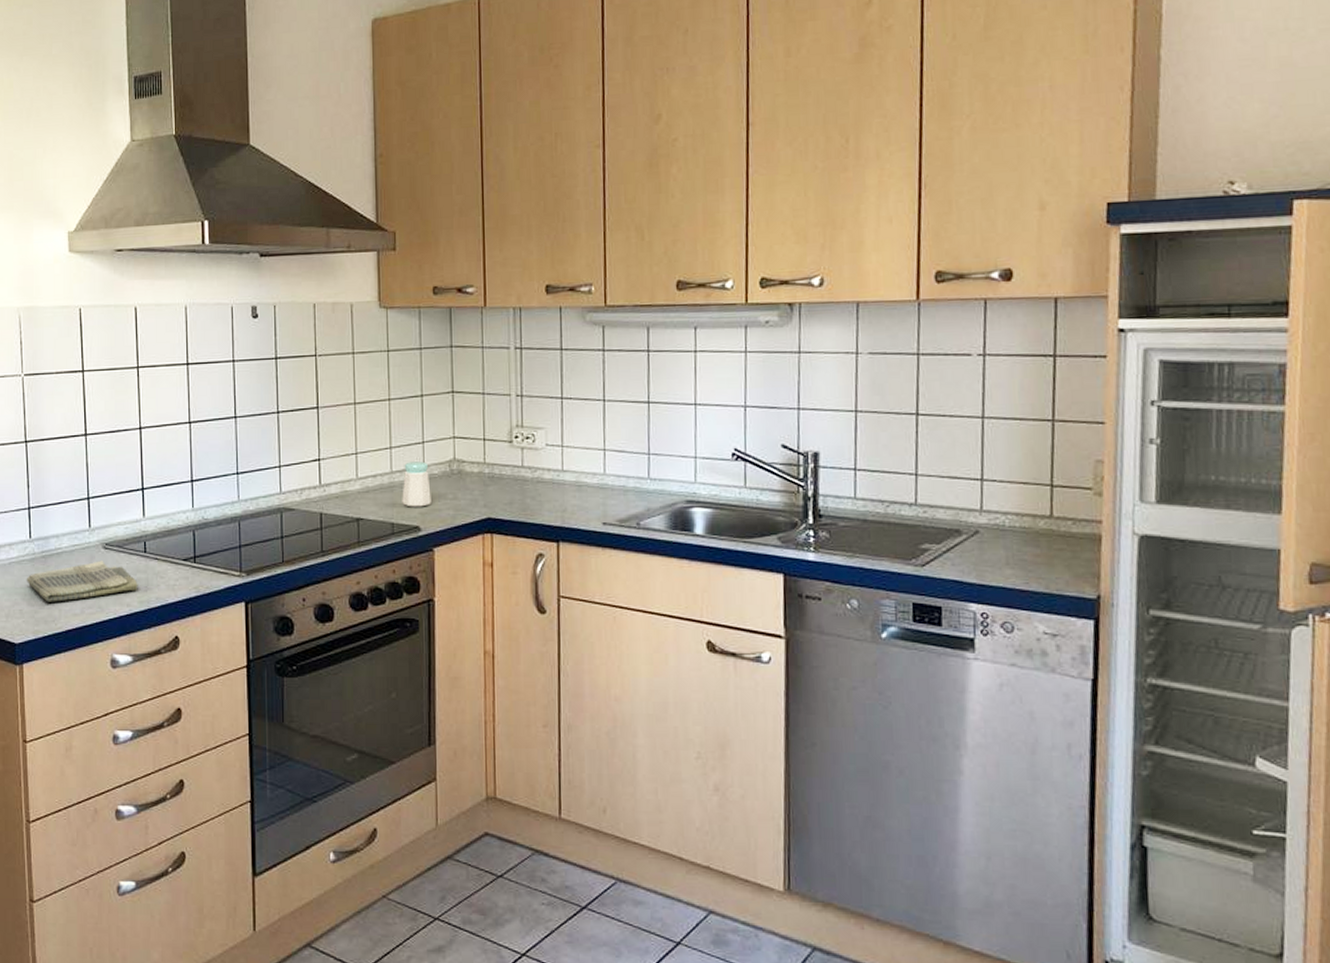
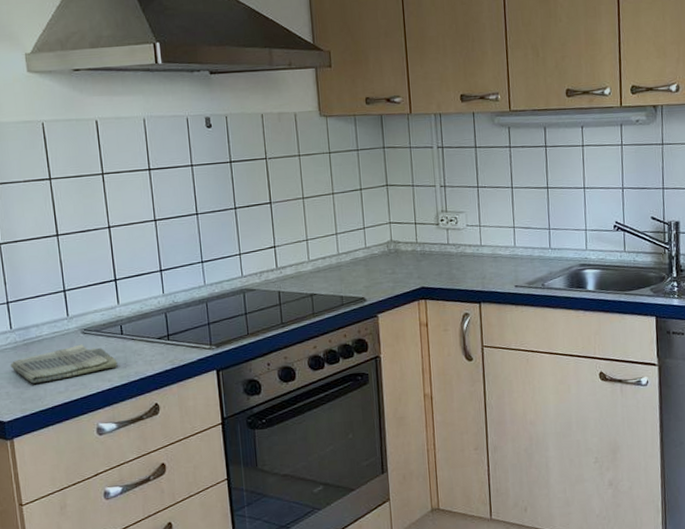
salt shaker: present [402,461,431,507] -> none [348,244,374,282]

